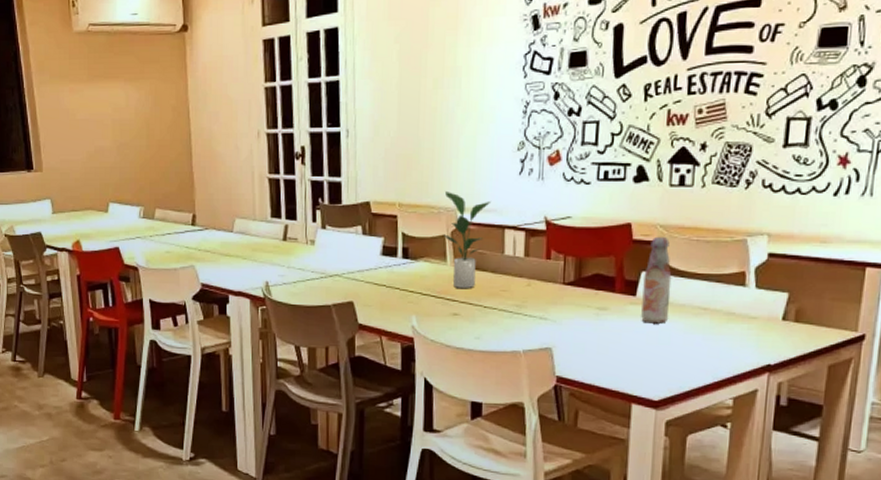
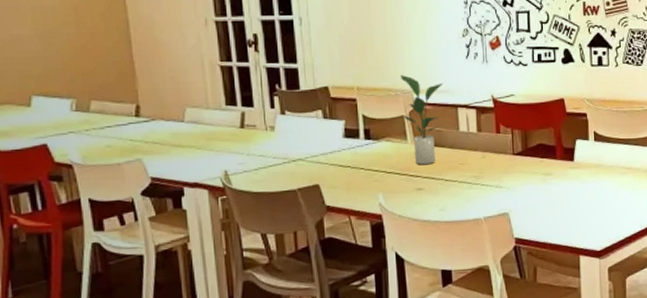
bottle: present [641,236,672,324] -> none [578,108,601,184]

